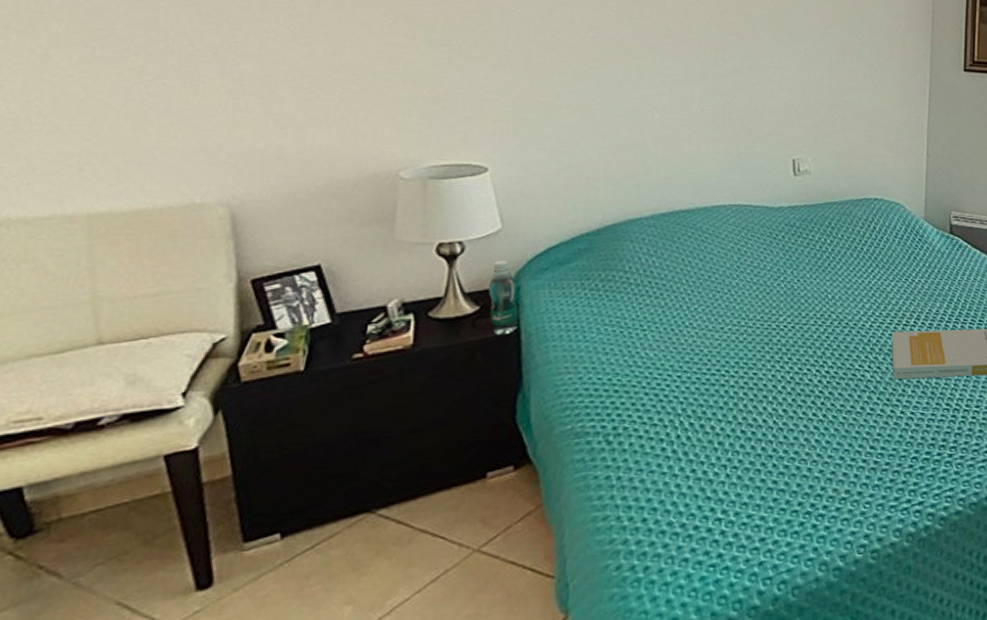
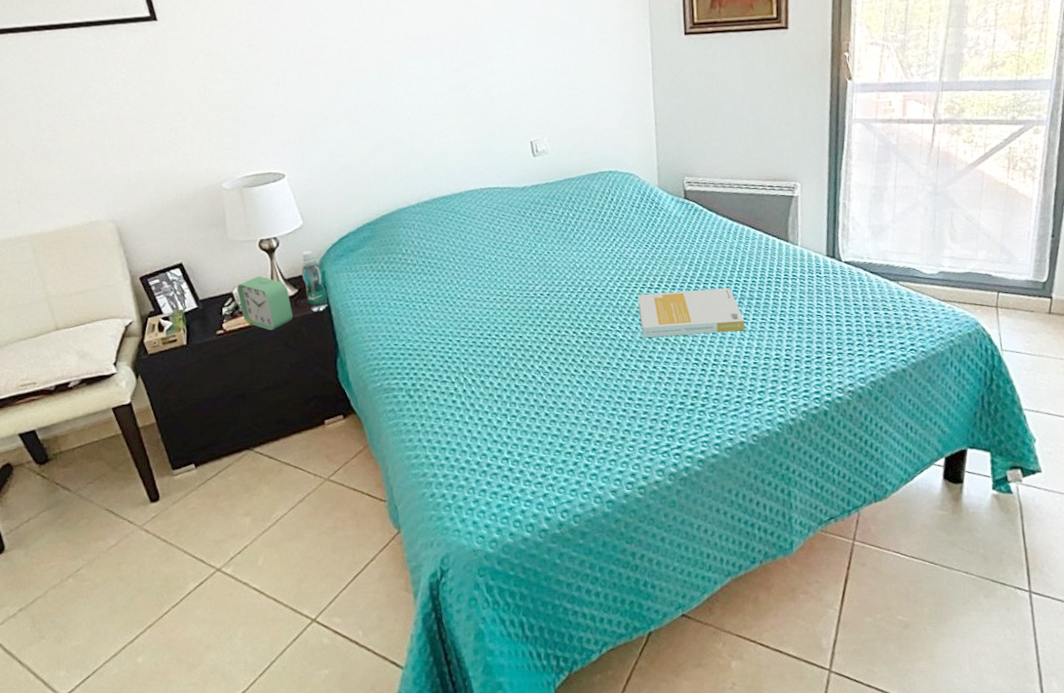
alarm clock: none [393,287,467,356] -> present [237,276,293,330]

